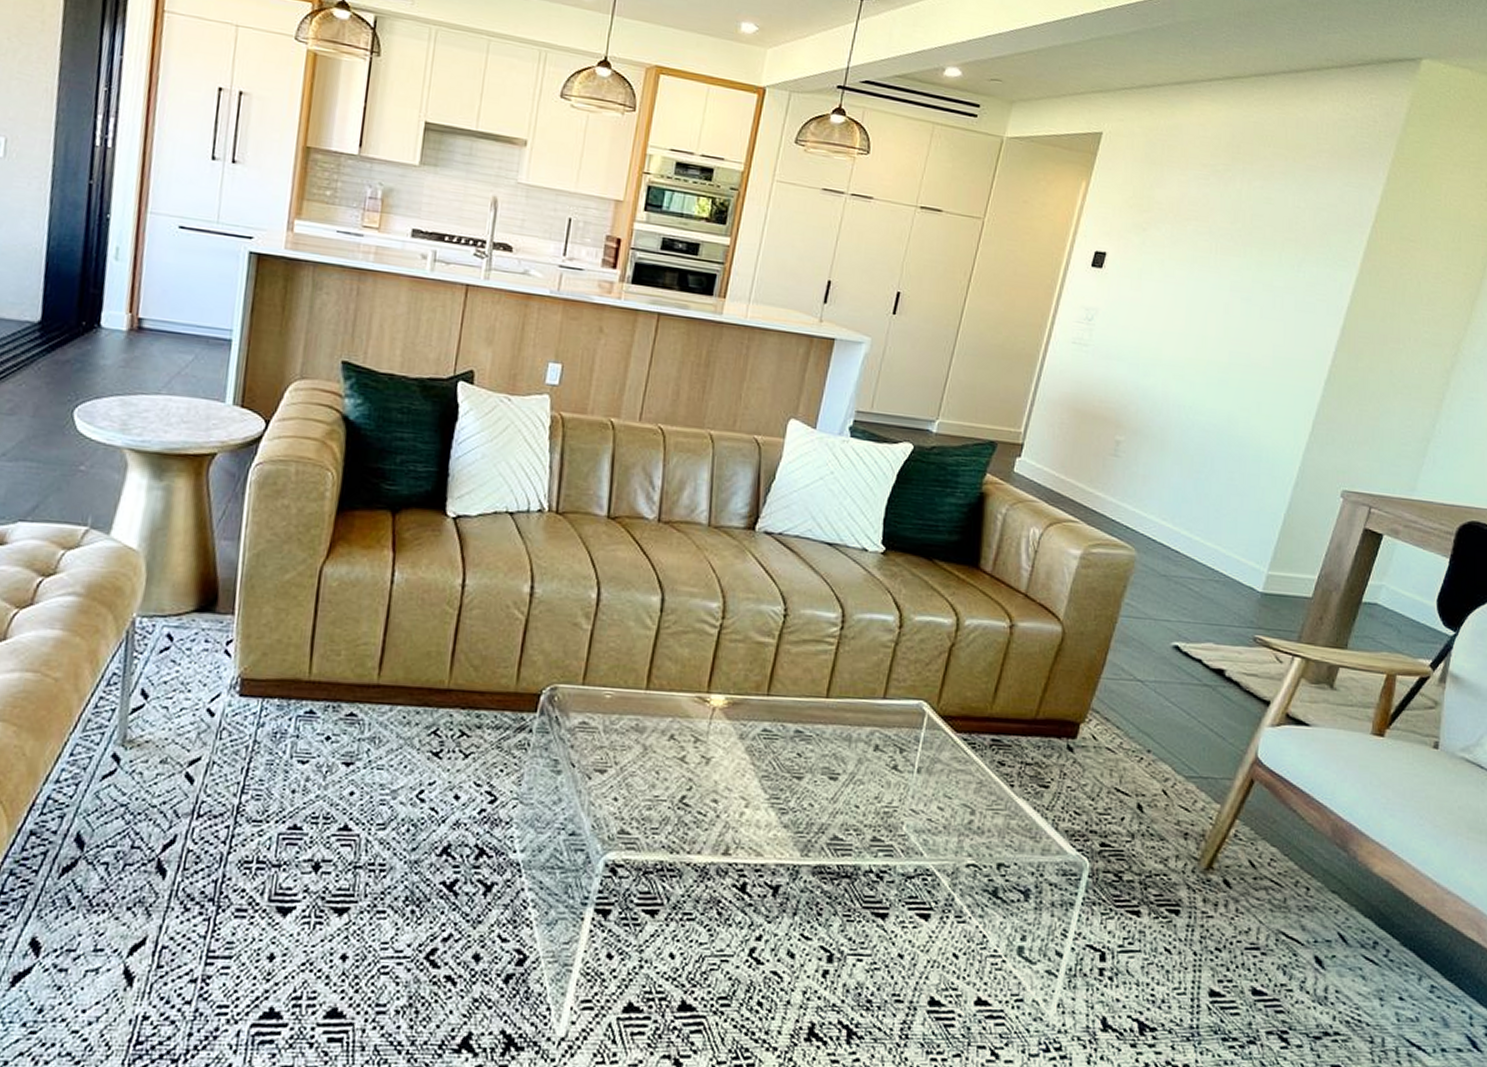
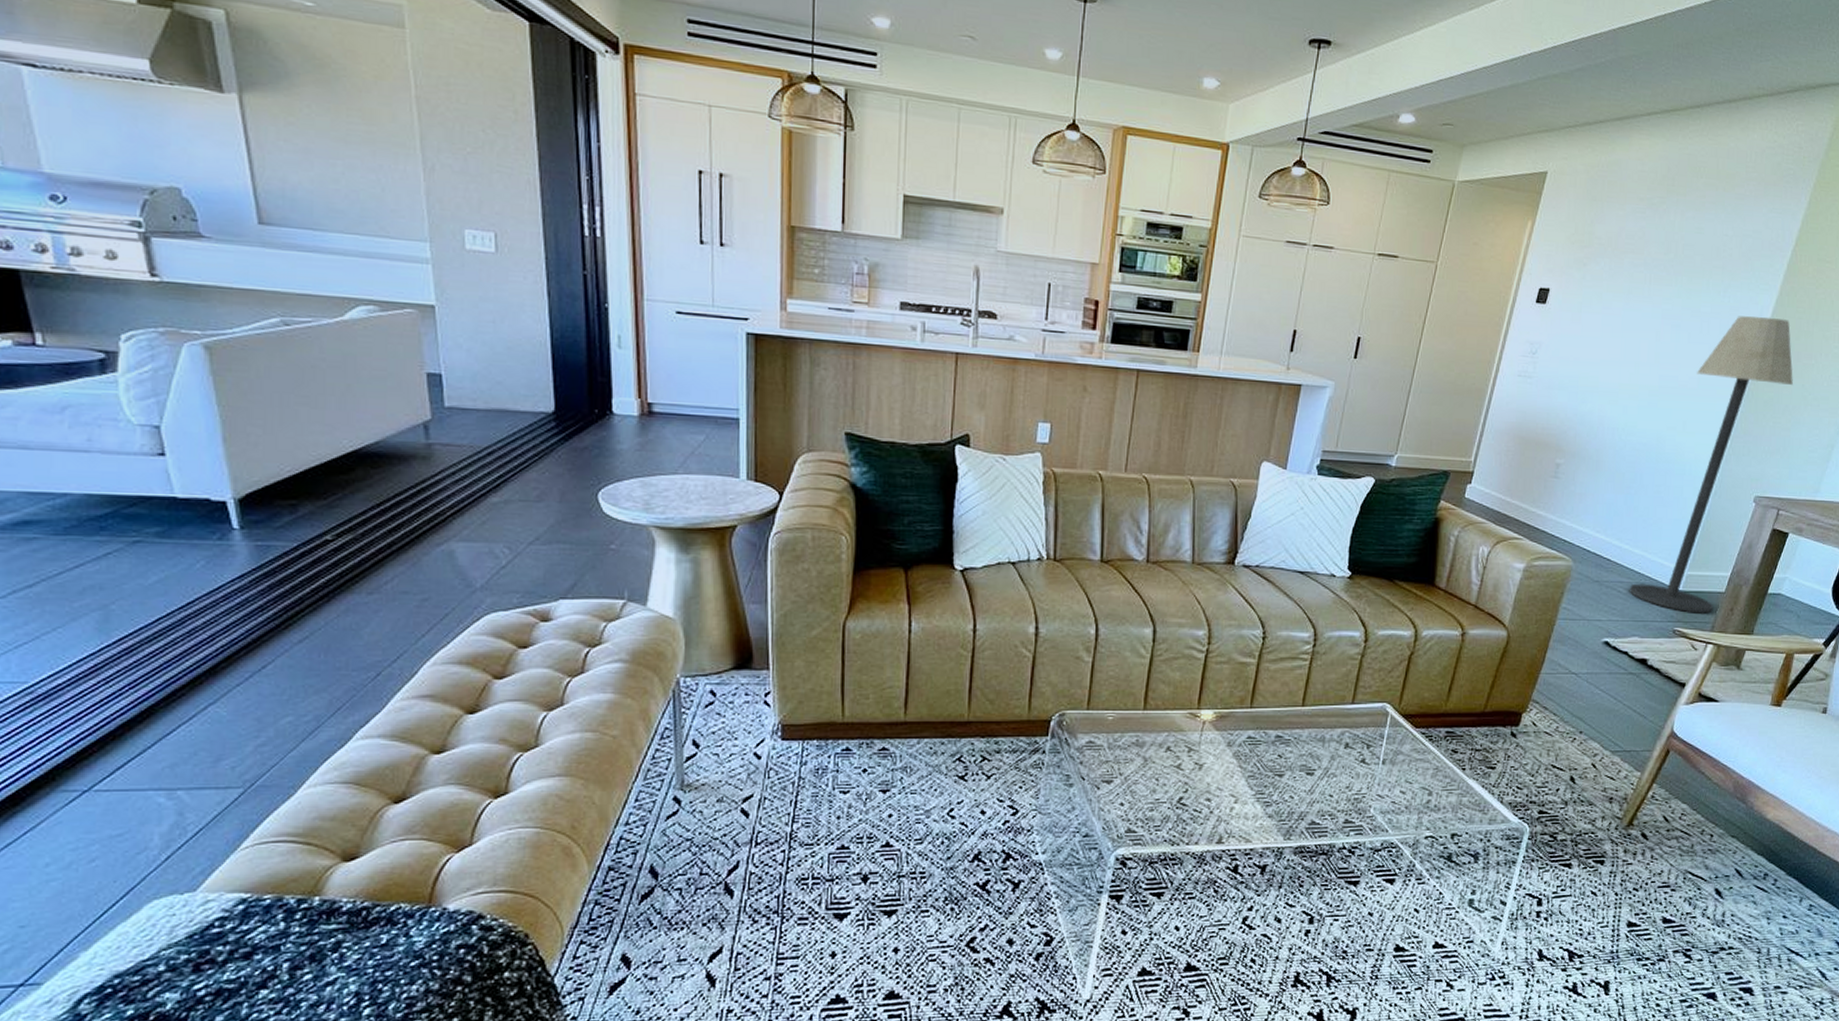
floor lamp: none [1201,292,1379,621] -> present [1629,316,1793,614]

